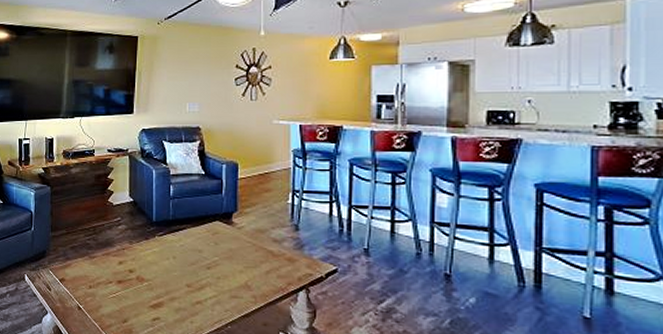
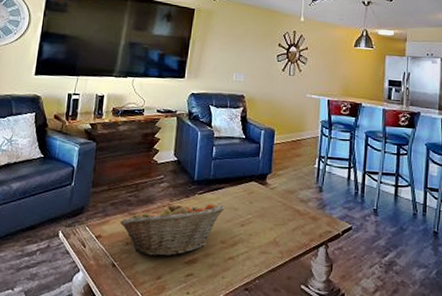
fruit basket: none [81,245,188,300] -> present [119,202,225,256]

